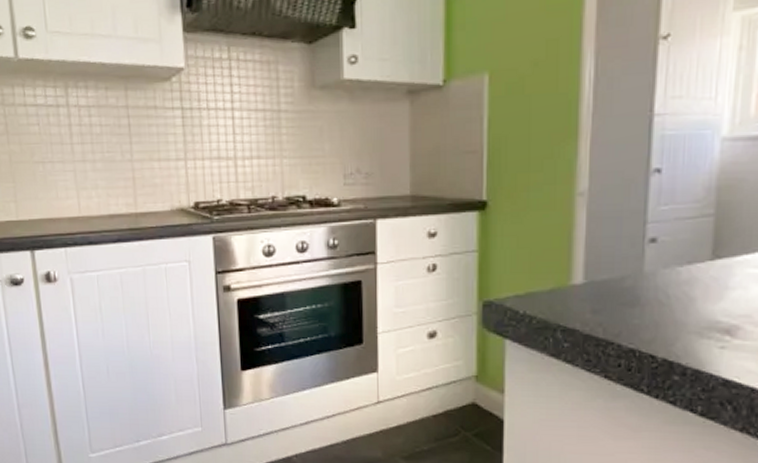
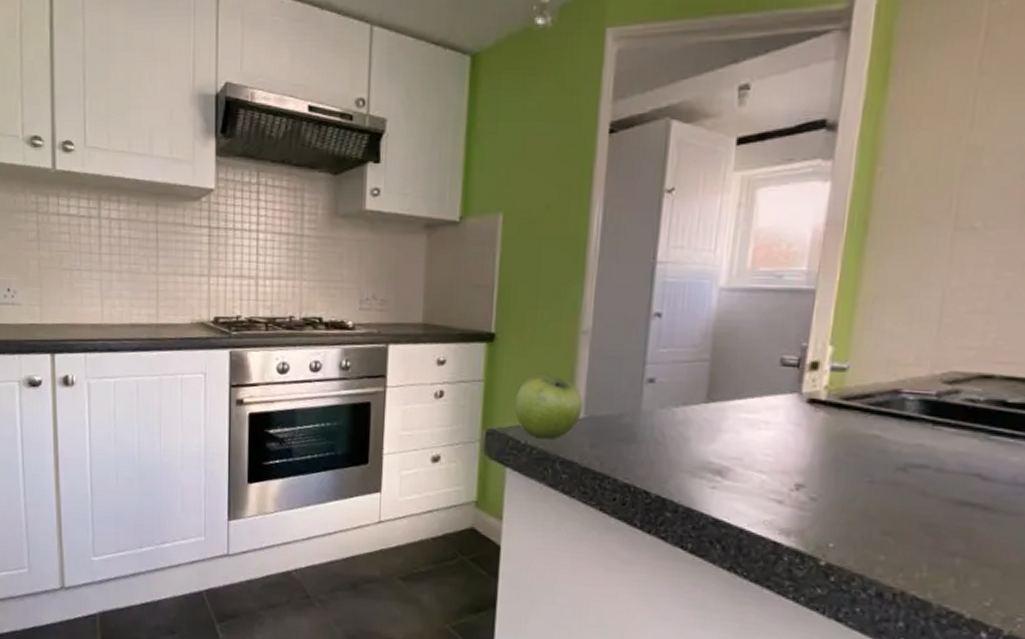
fruit: none [511,240,583,307] -> present [514,373,584,439]

